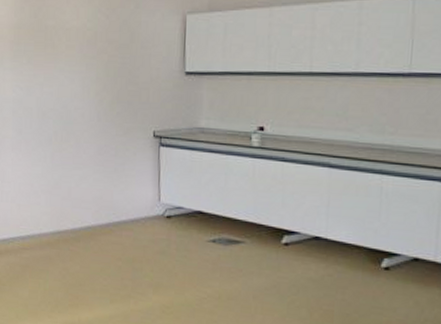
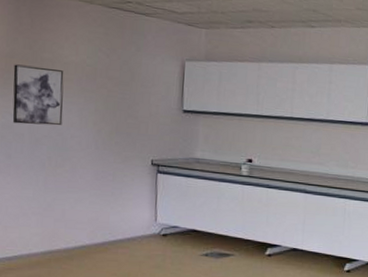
wall art: none [21,35,67,98] -> present [12,64,64,126]

